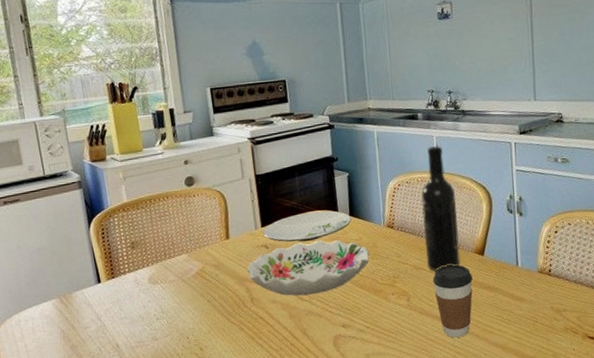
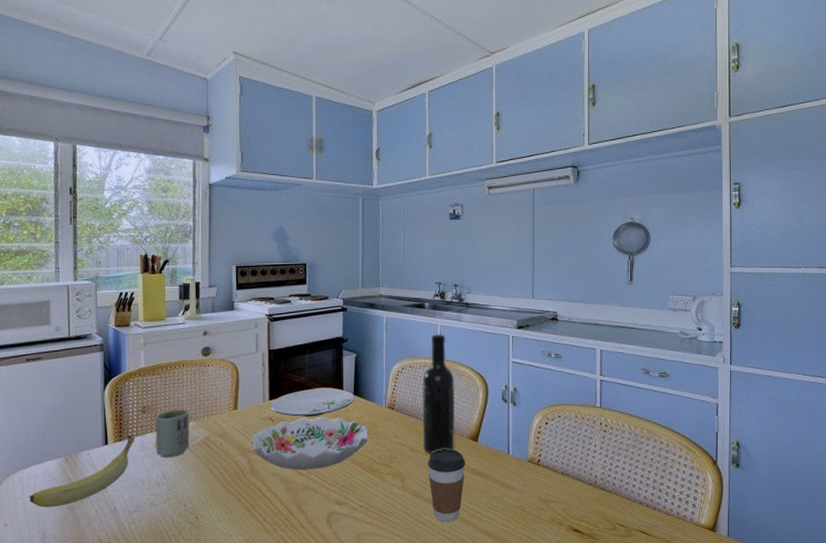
banana: none [29,271,129,349] -> present [29,434,136,508]
cup: none [146,242,185,293] -> present [155,409,190,458]

